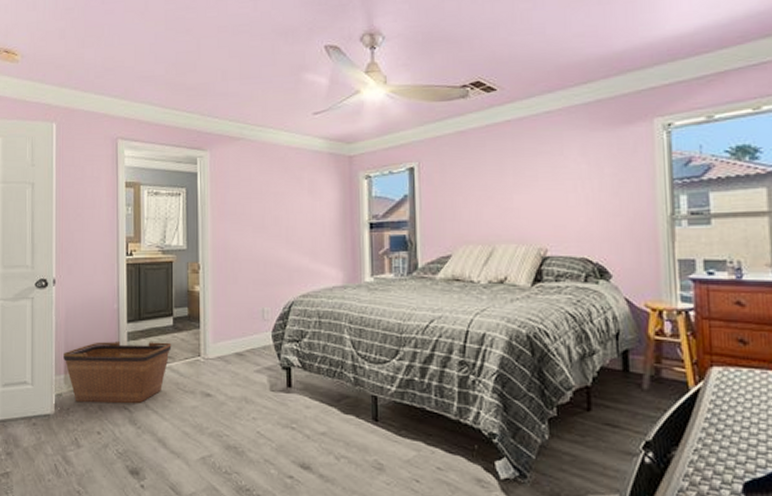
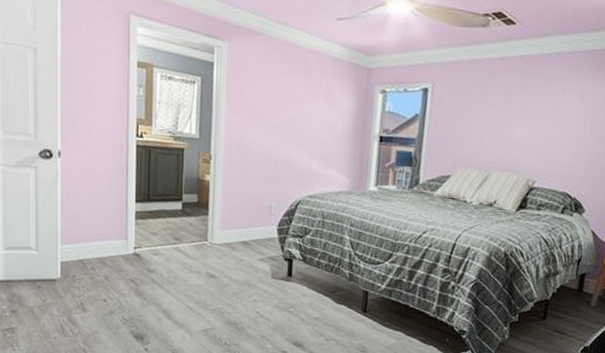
bicycle basket: present [64,340,172,403] -> none [69,217,180,278]

